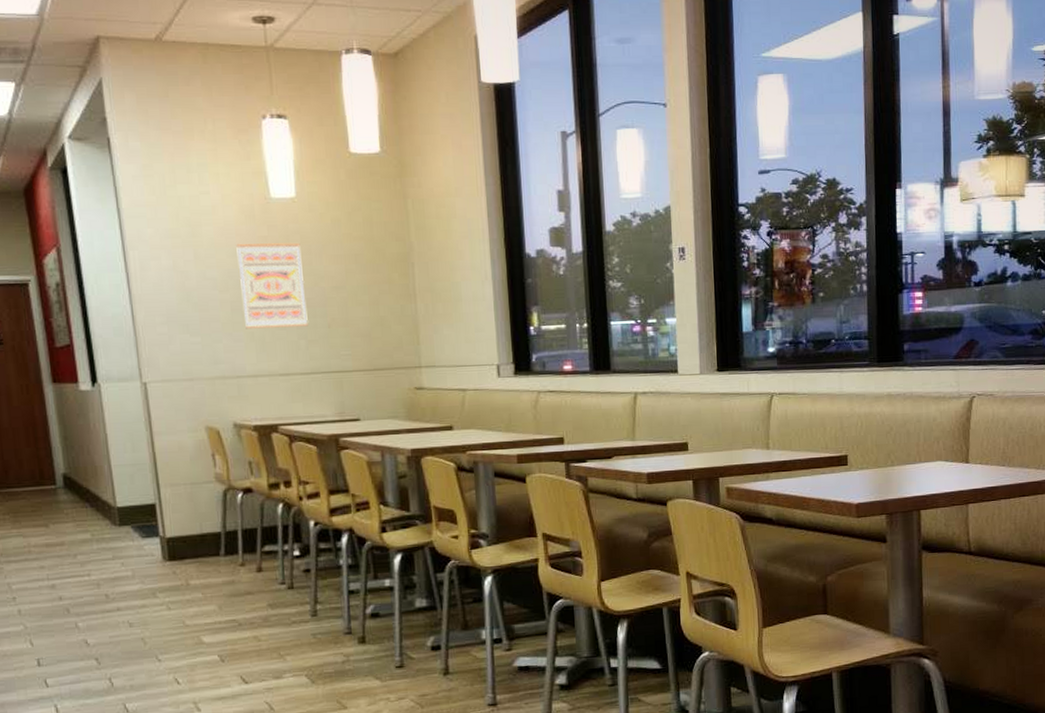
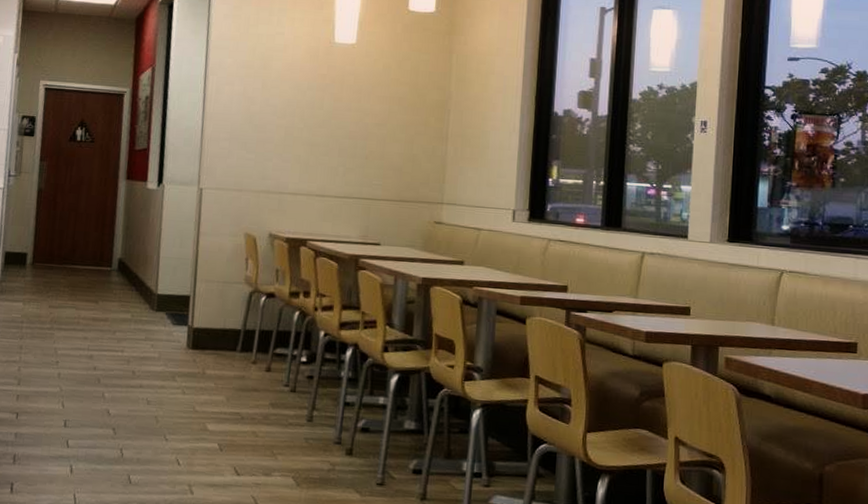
wall art: present [236,242,308,329] -> none [294,78,353,156]

